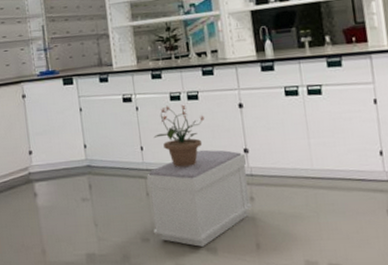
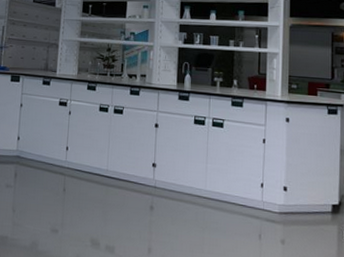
bench: present [147,149,252,247] -> none [62,158,154,244]
potted plant: present [153,104,205,168] -> none [79,115,125,172]

